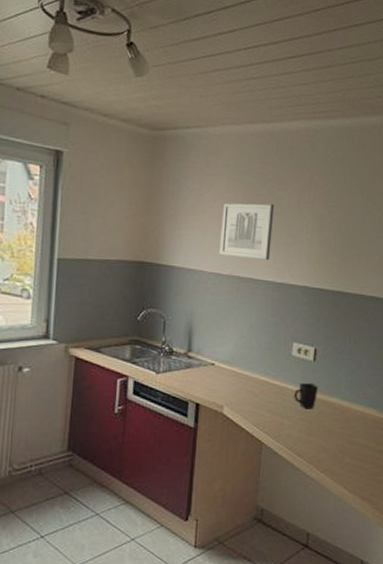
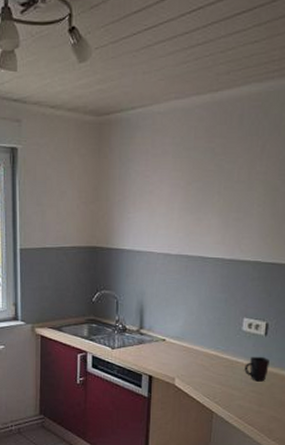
wall art: present [219,202,275,261] -> none [167,179,224,238]

